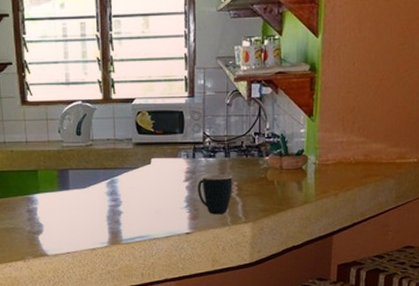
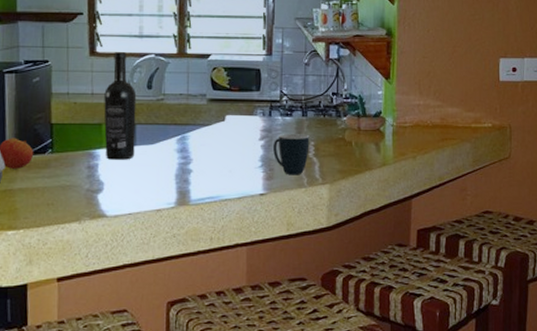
wine bottle: none [37,100,69,204] -> present [104,52,137,160]

